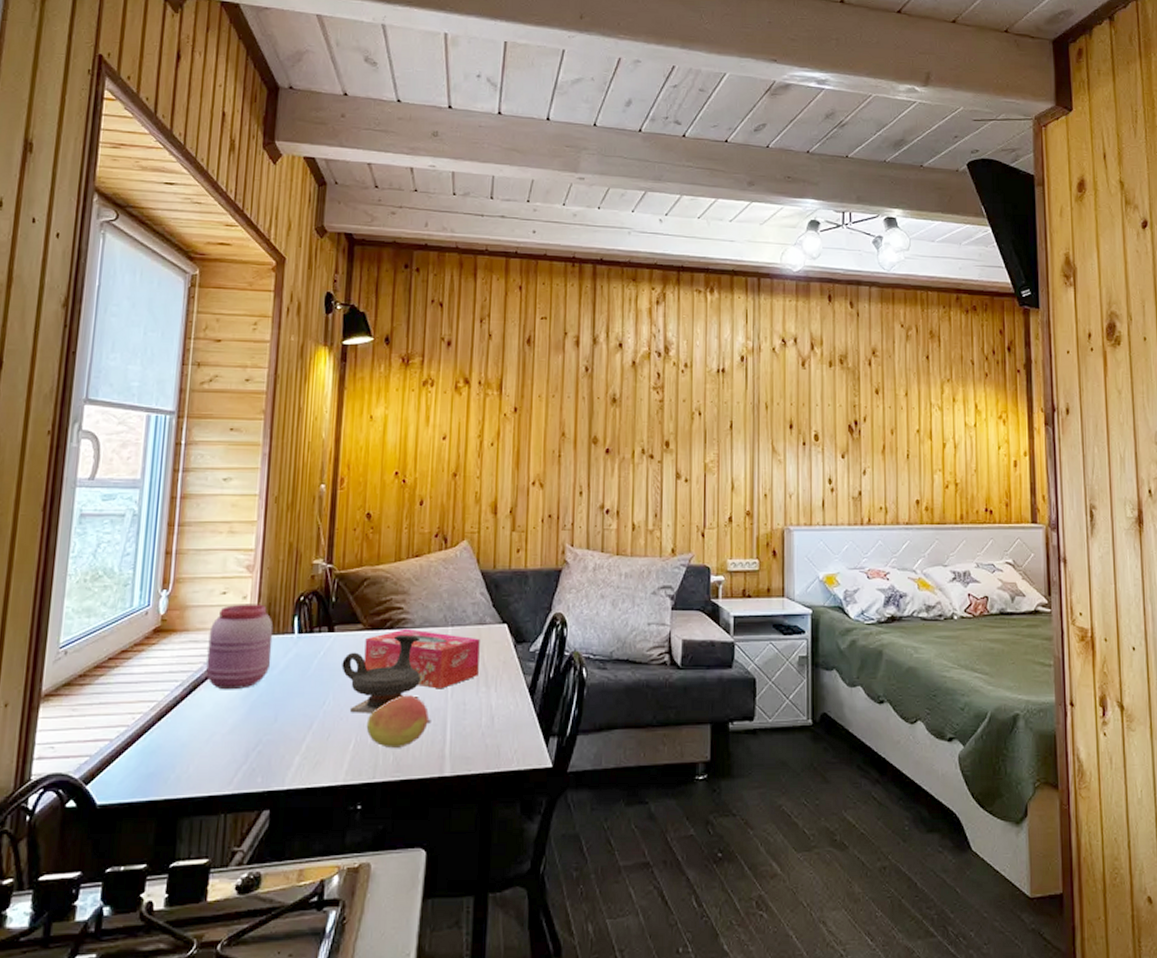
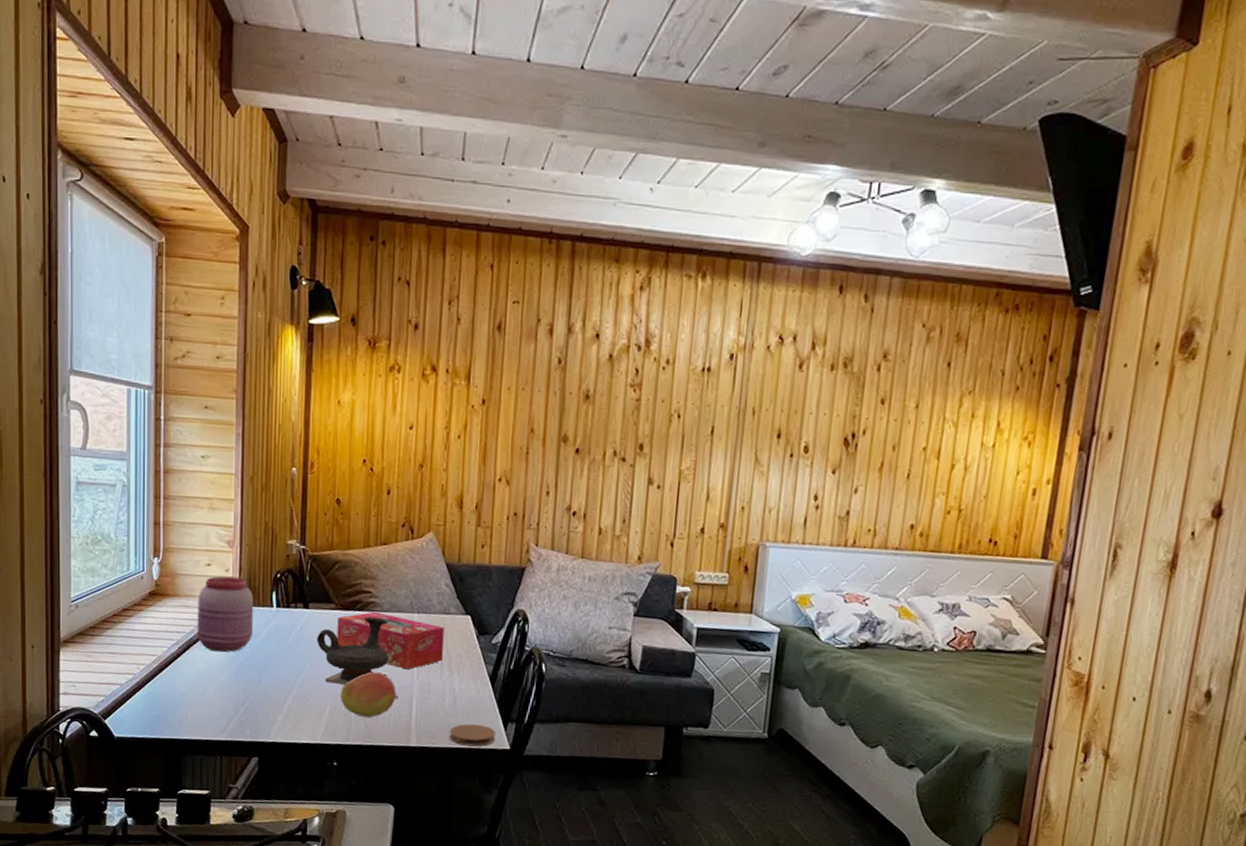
coaster: none [486,743,537,769] -> present [449,723,496,747]

